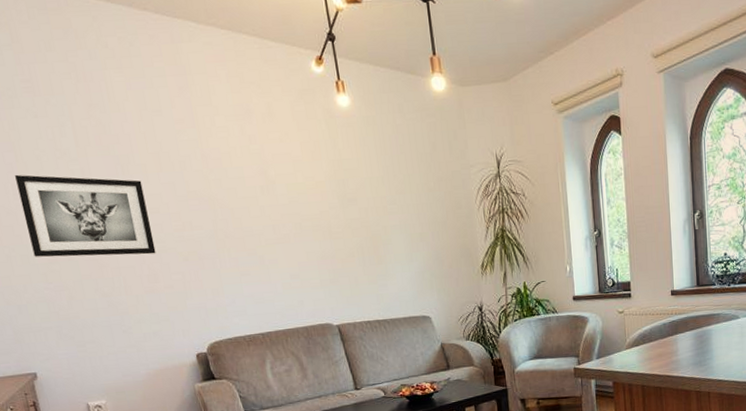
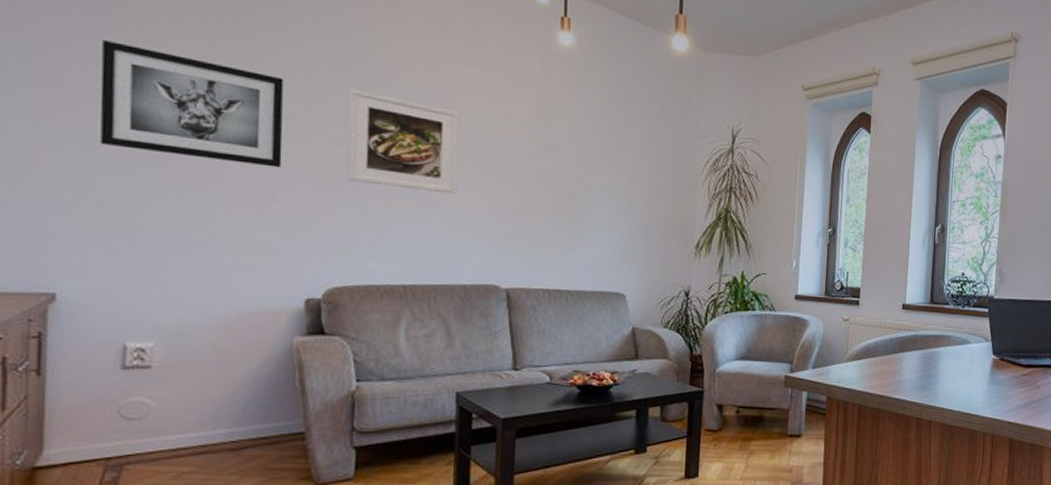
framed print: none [188,179,285,256] -> present [346,88,459,194]

